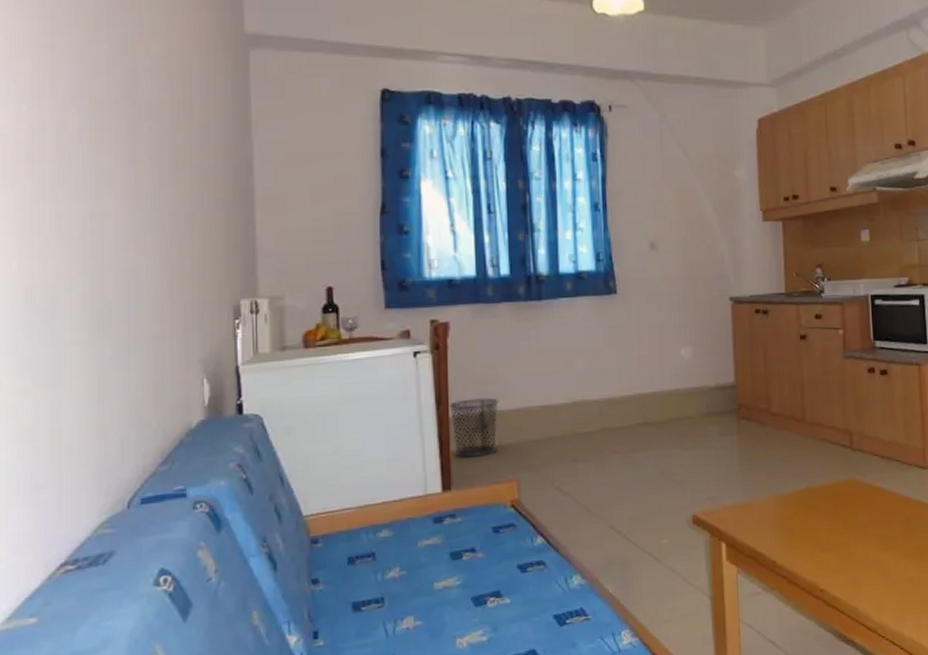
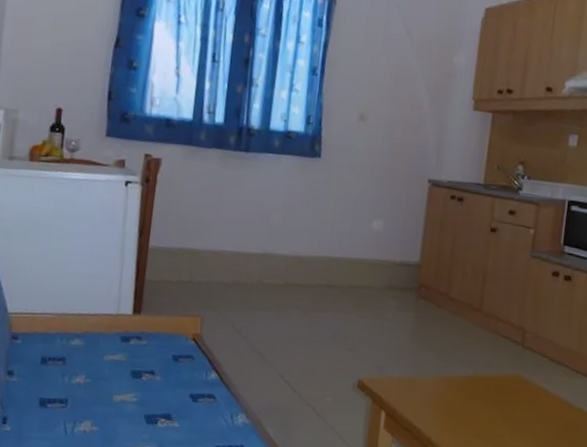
trash can: present [448,398,499,458] -> none [148,233,196,289]

